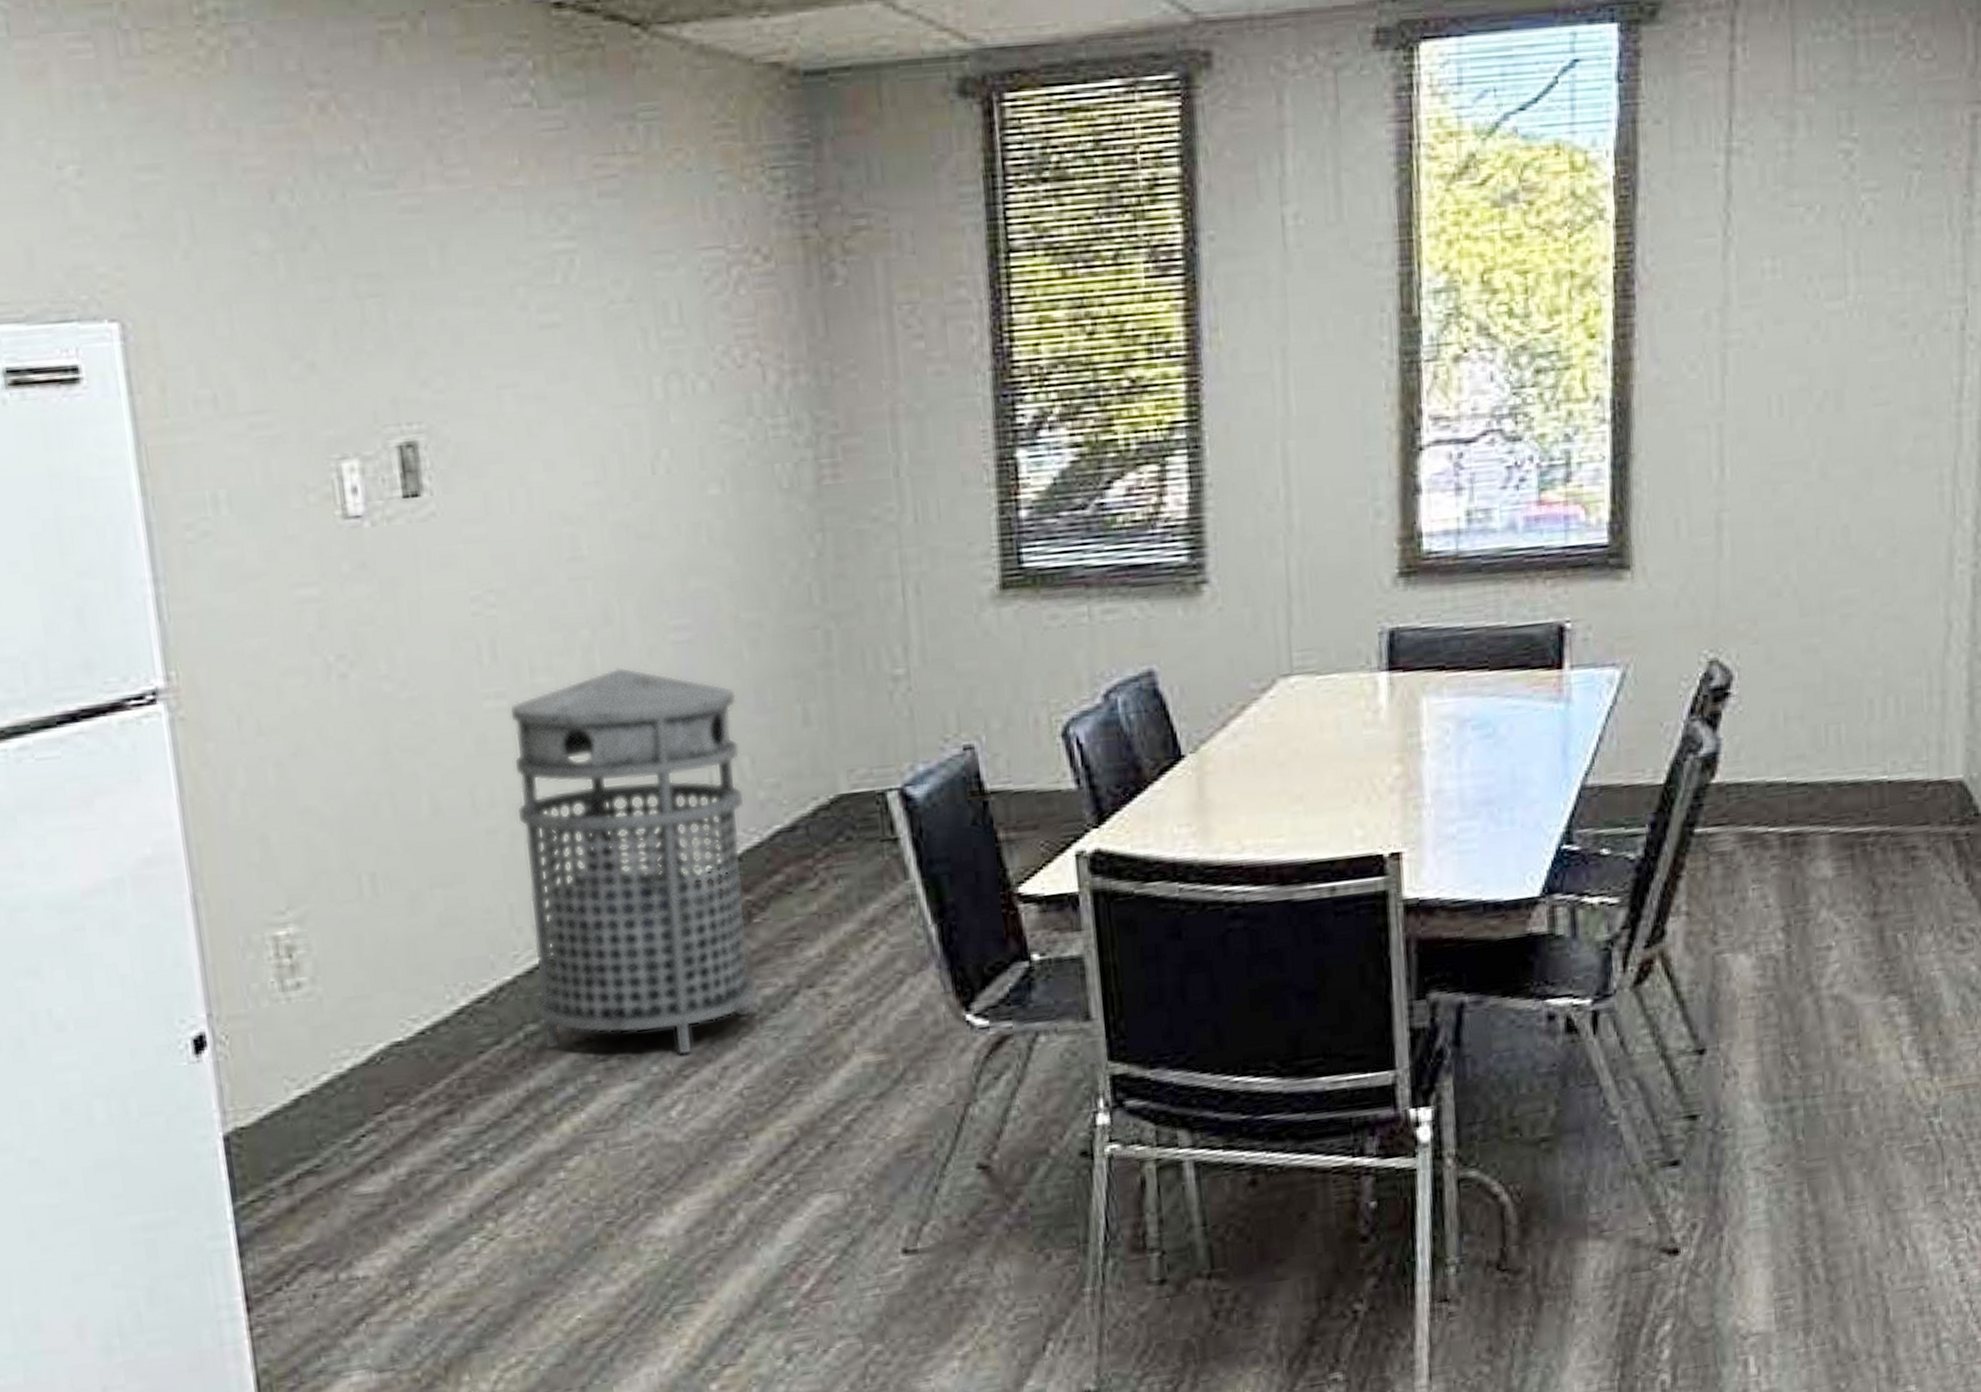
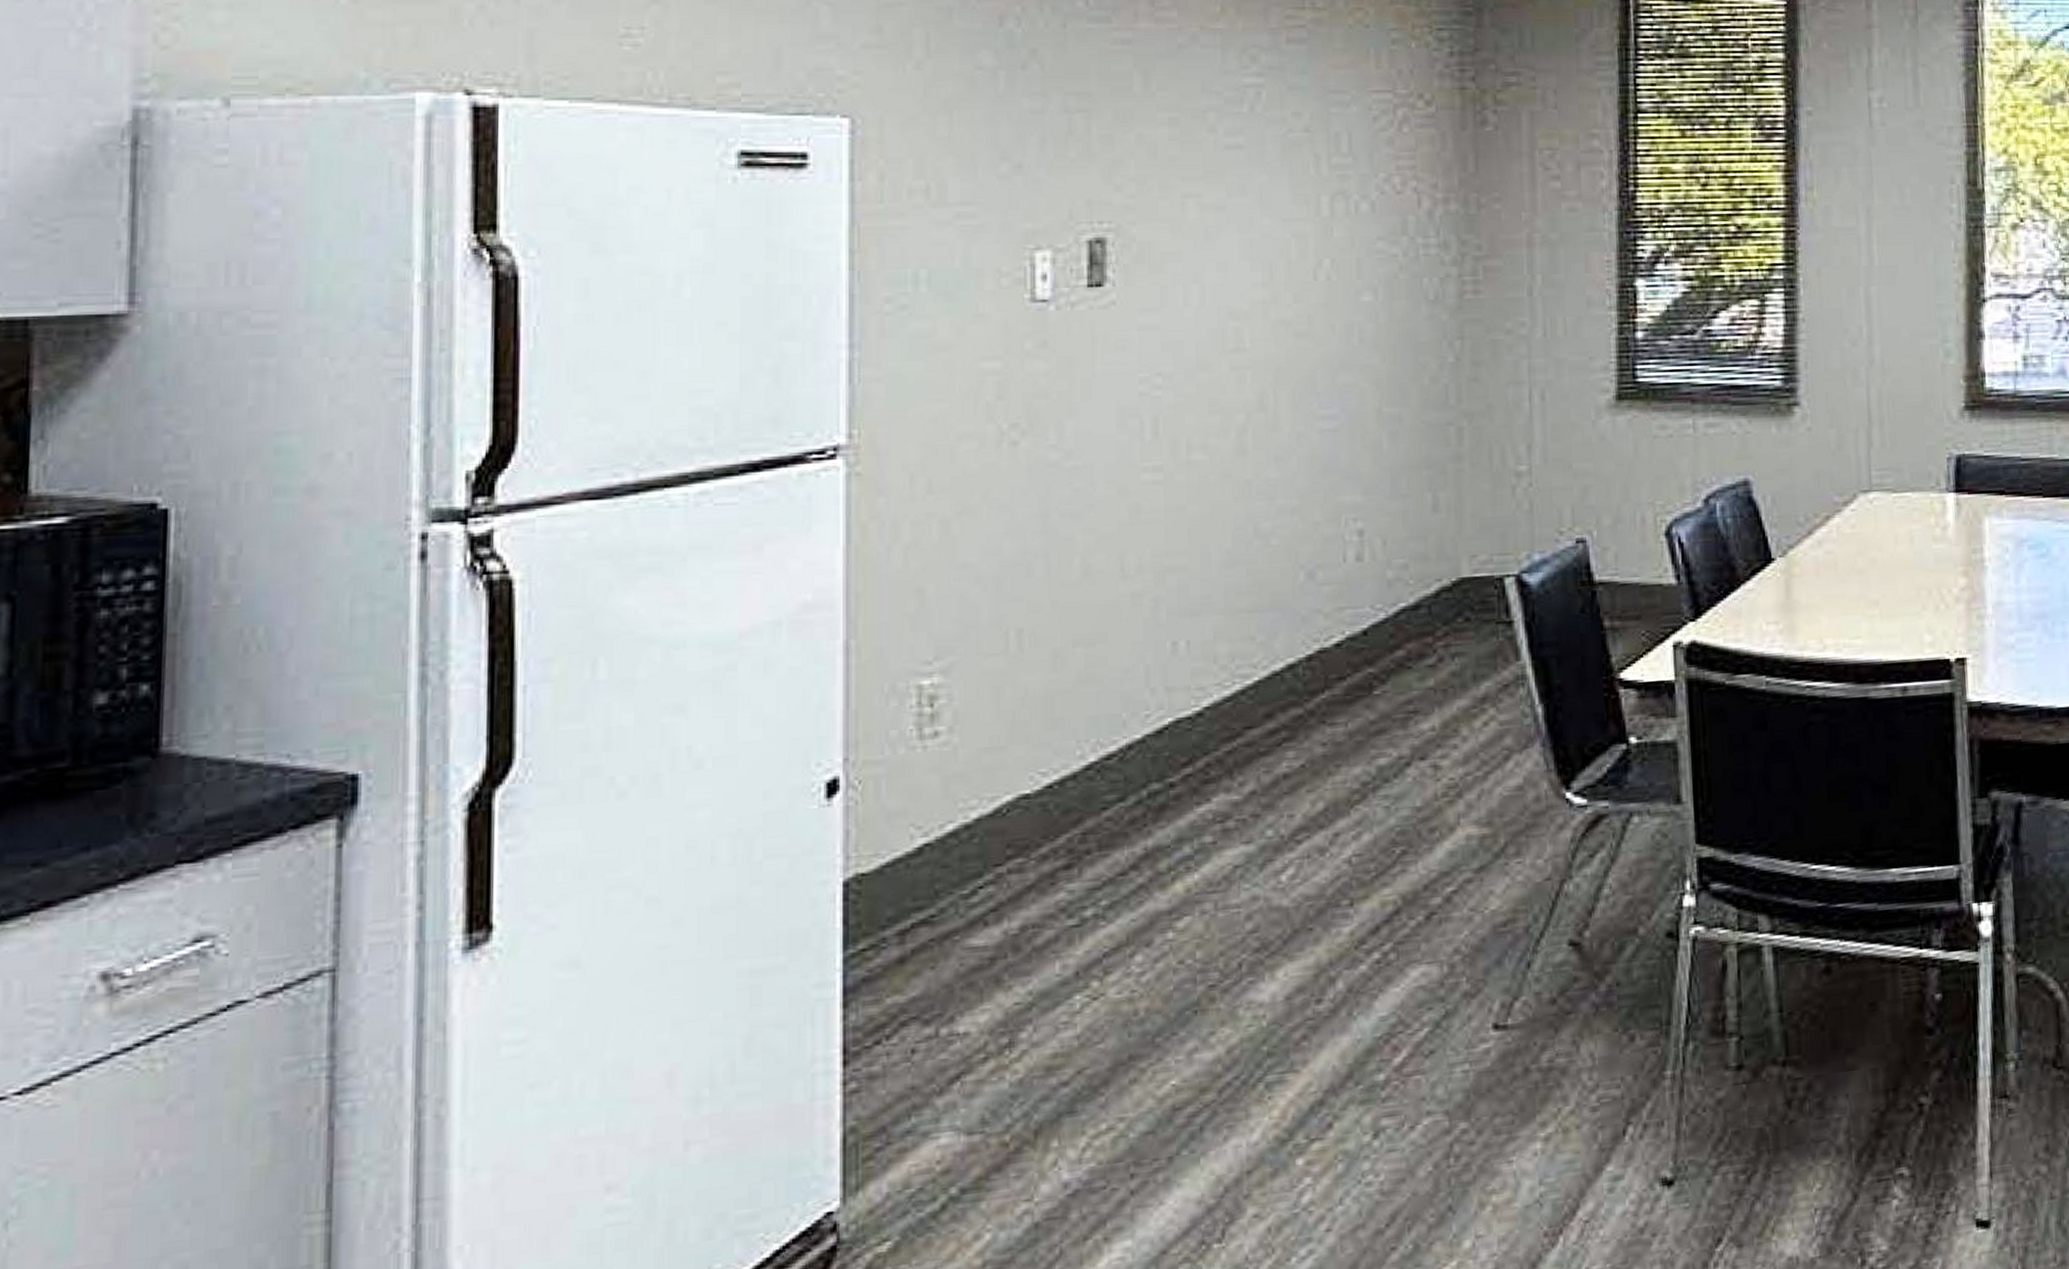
trash can: present [509,667,758,1055] -> none [1160,450,1373,820]

